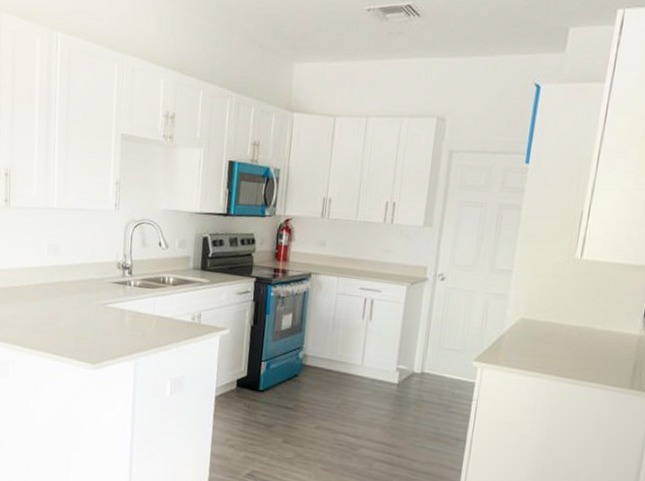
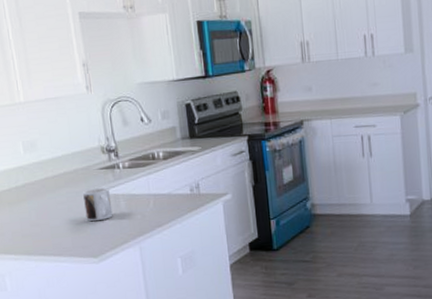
mug: none [91,299,118,331] -> present [83,187,113,222]

